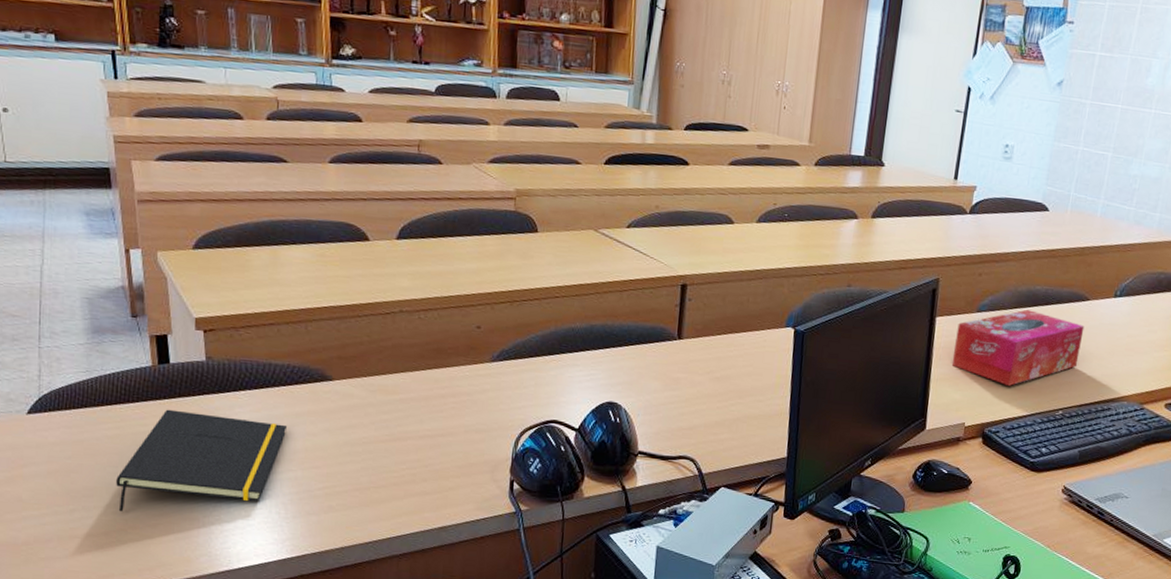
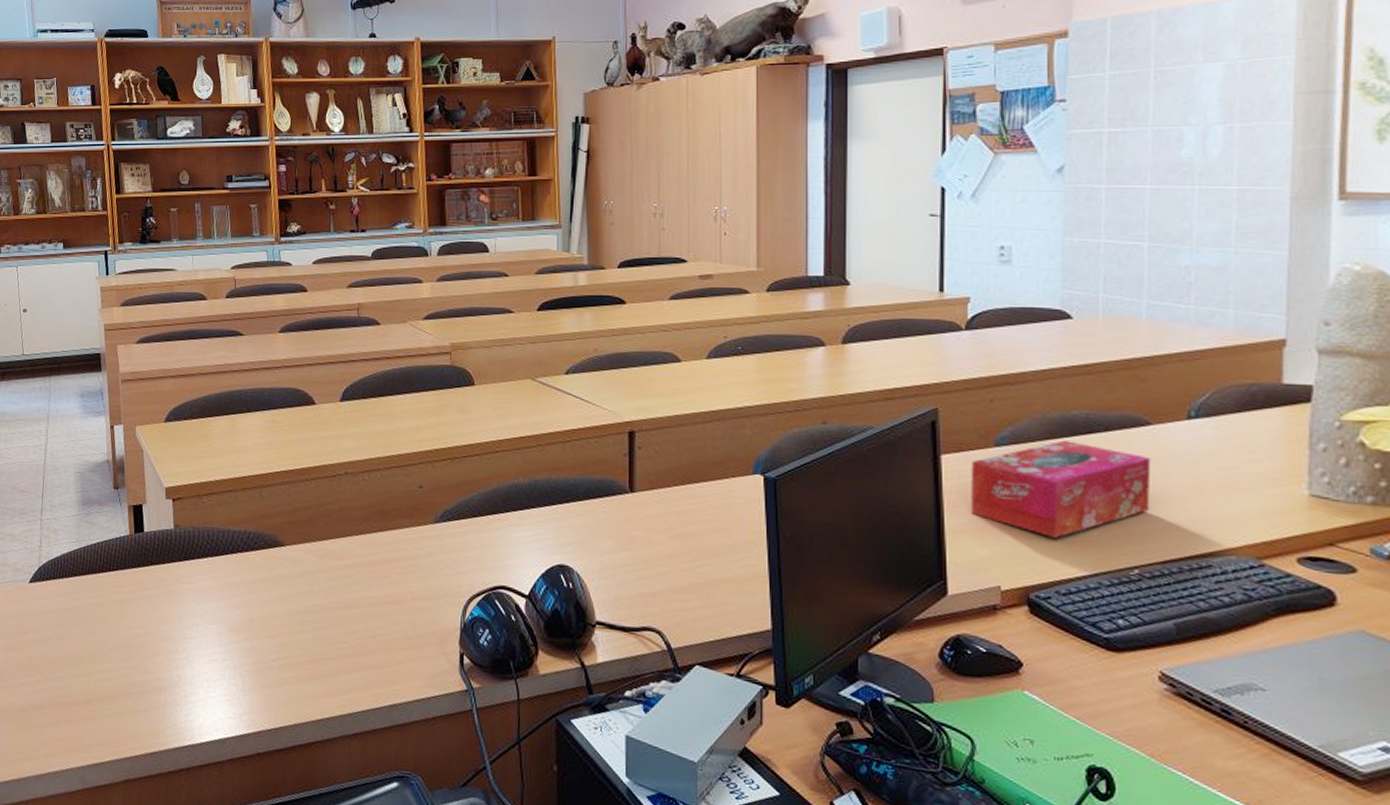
notepad: present [116,409,288,511] -> none [97,577,244,679]

